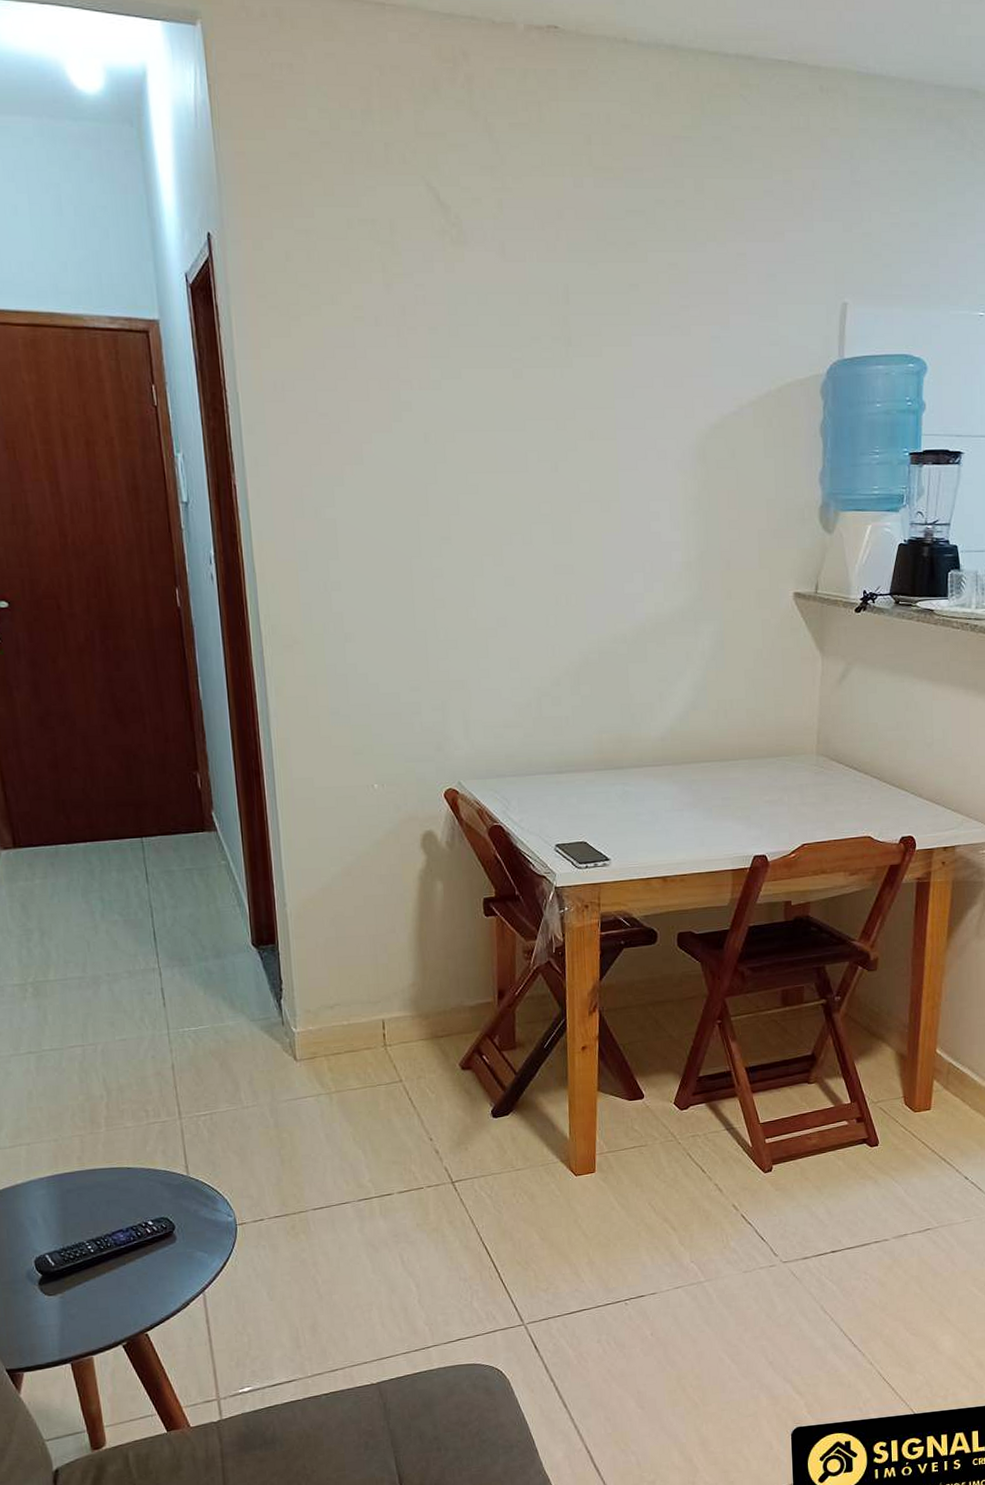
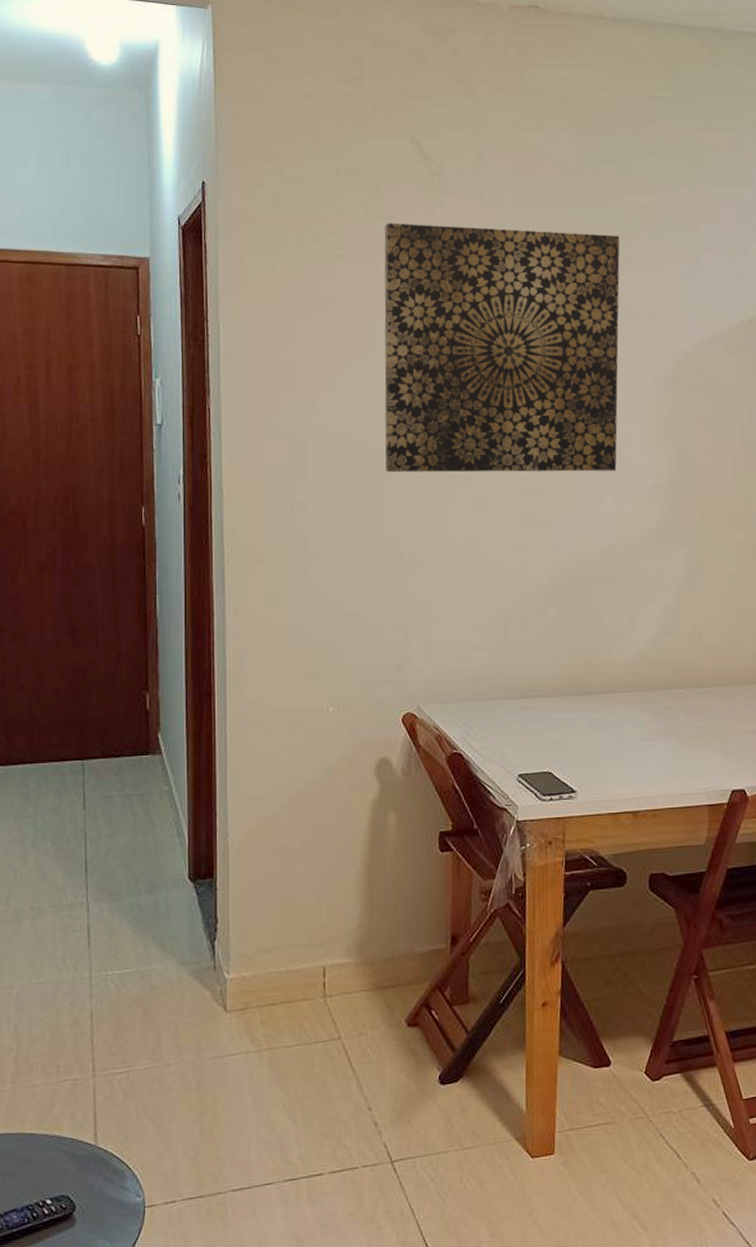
wall art: none [402,281,647,551] -> present [384,223,620,473]

